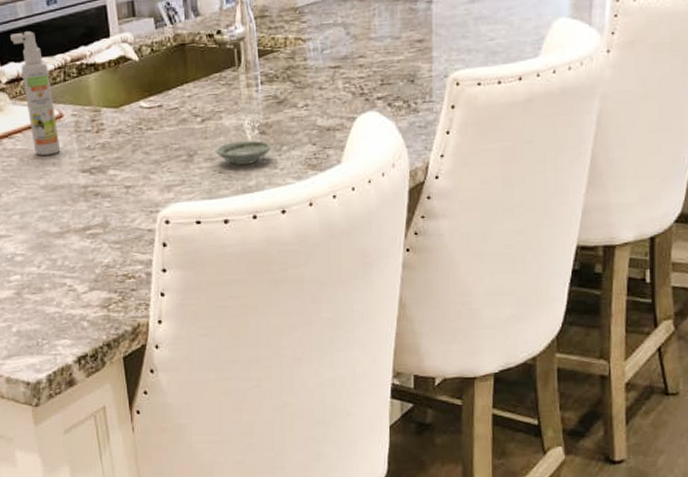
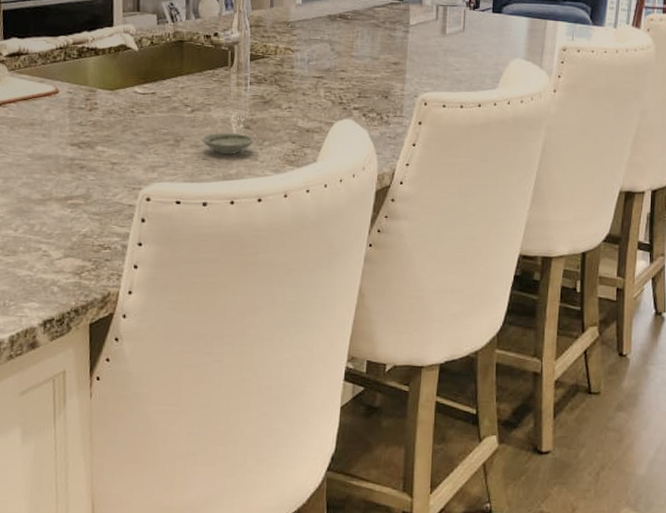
spray bottle: present [10,31,61,155] -> none [17,12,53,126]

